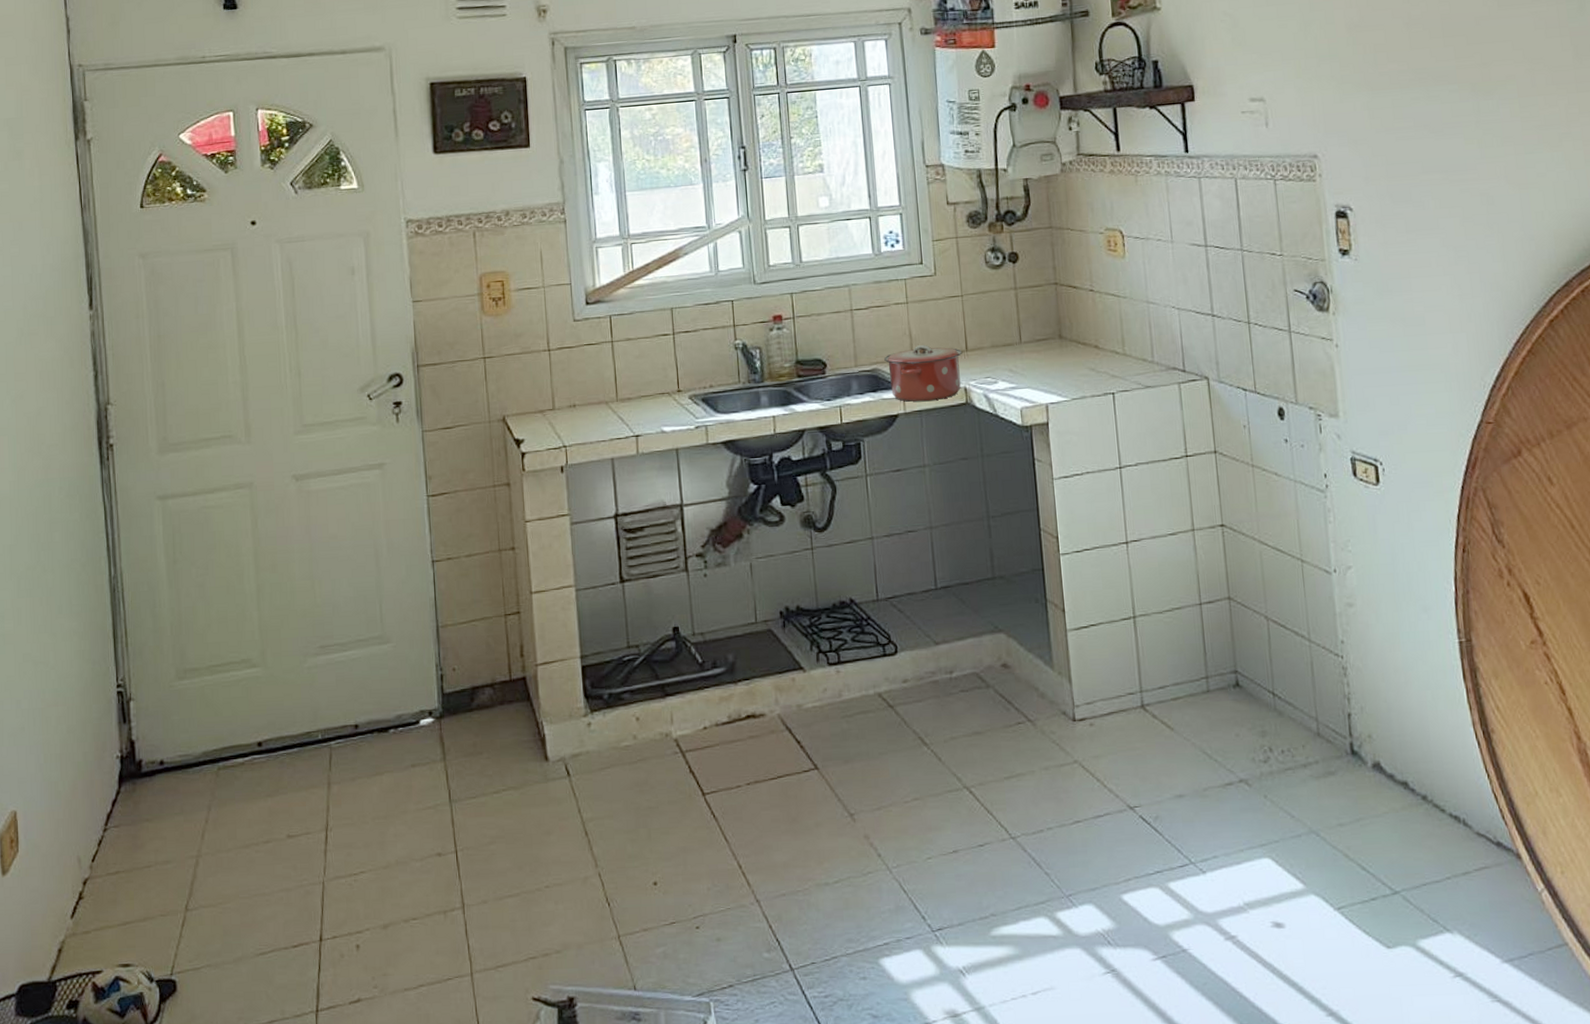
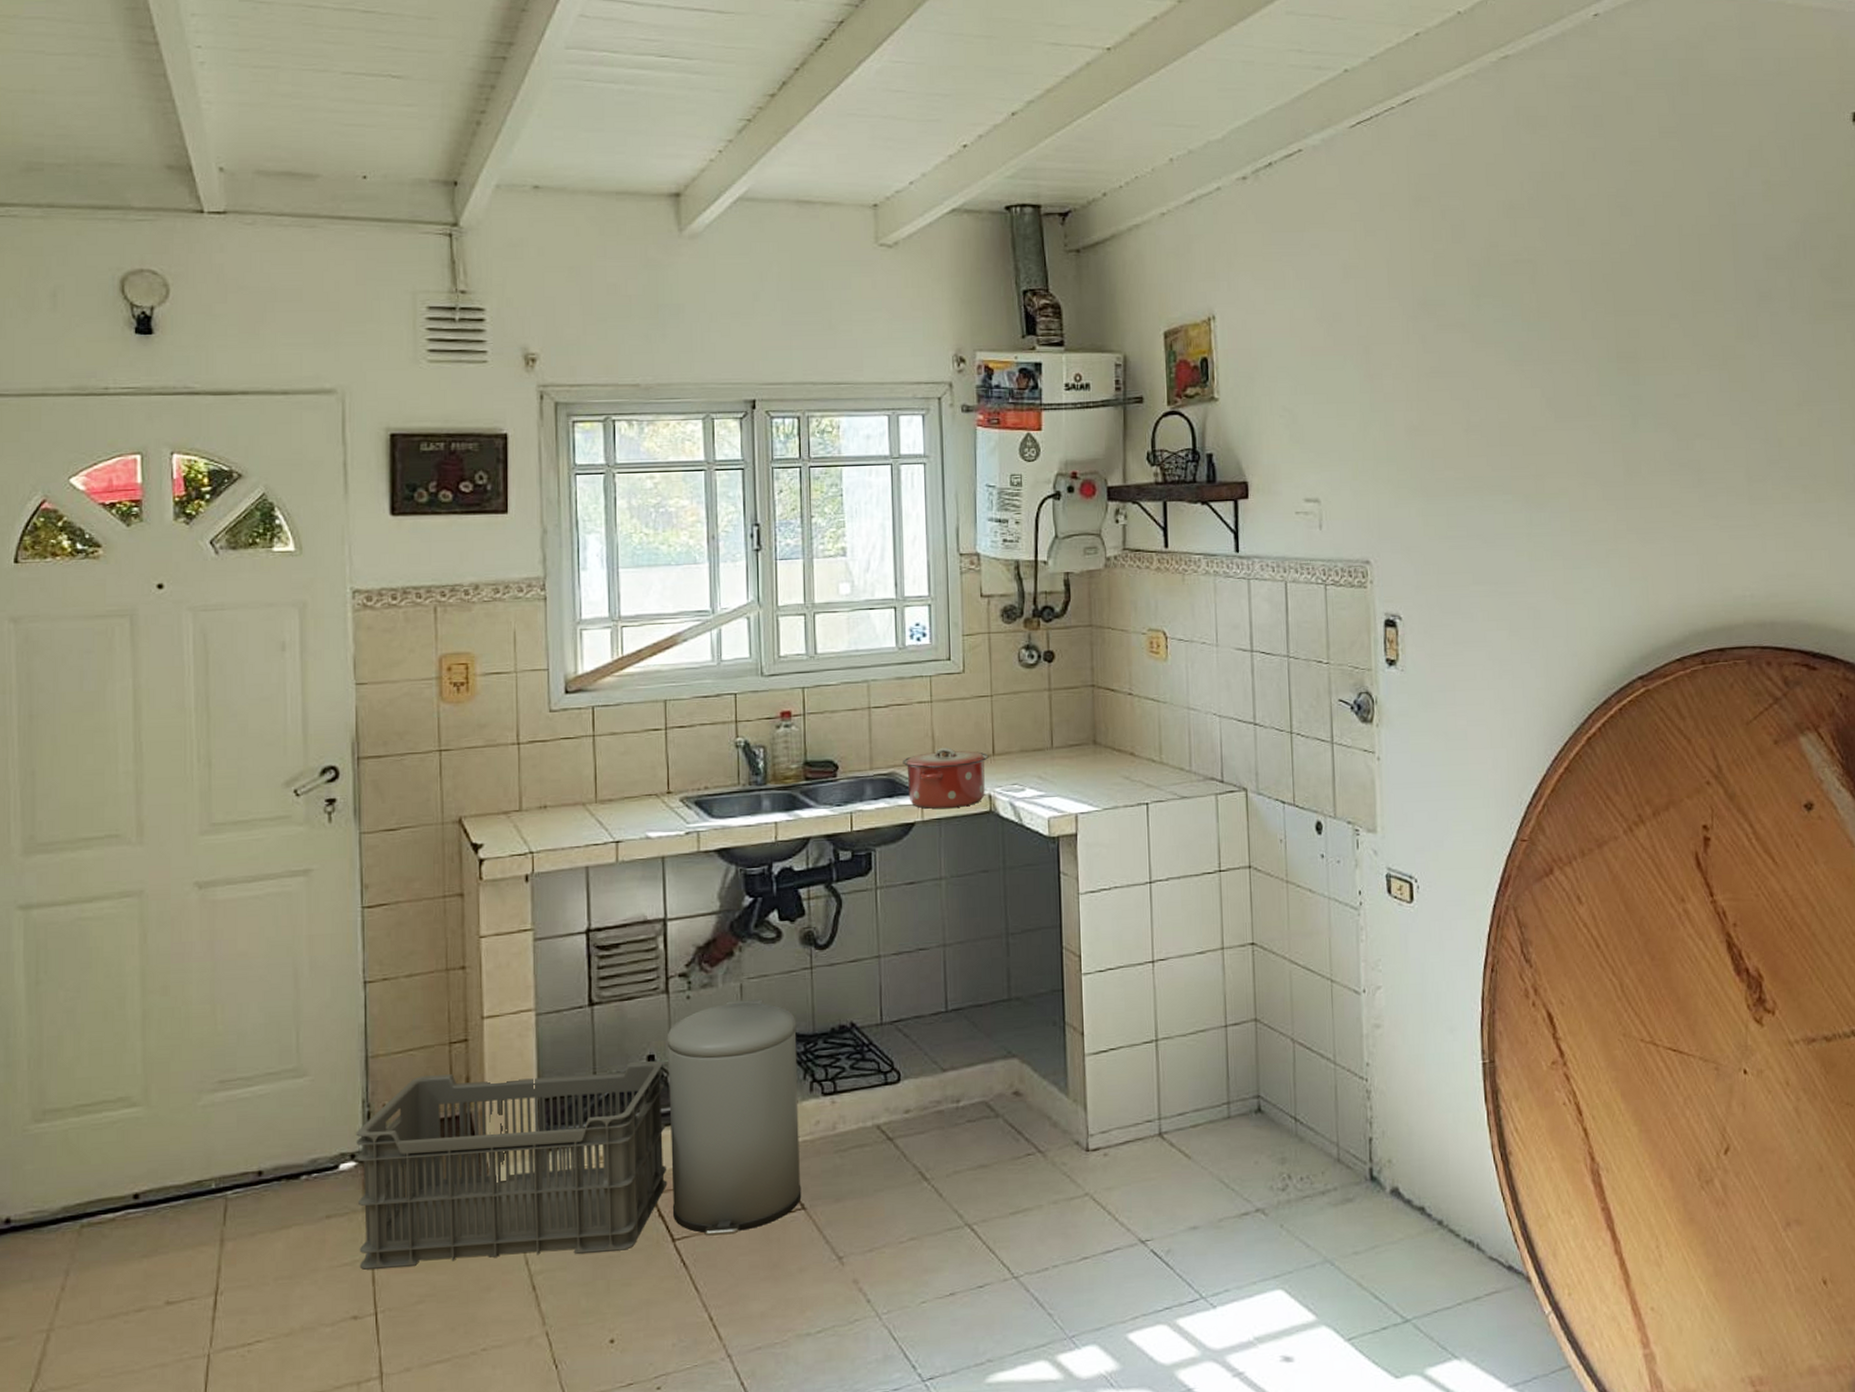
plastic crate: none [432,632,696,813] -> present [356,1061,668,1270]
pedal bin: none [688,577,814,791] -> present [667,999,802,1236]

